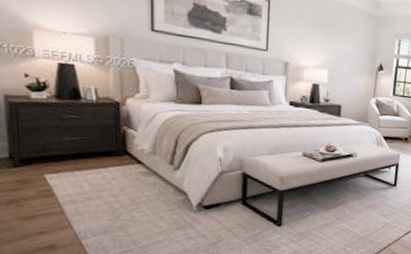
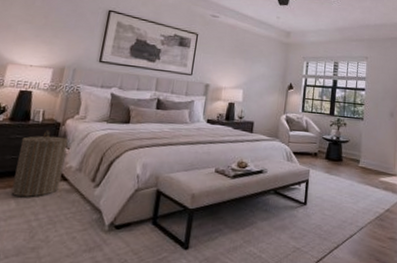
laundry hamper: none [77,110,134,180] -> present [11,130,69,197]

